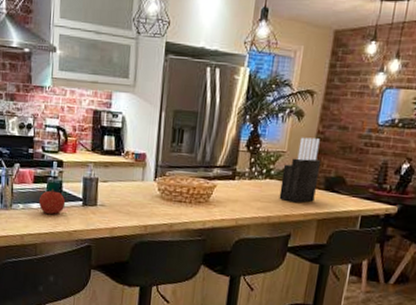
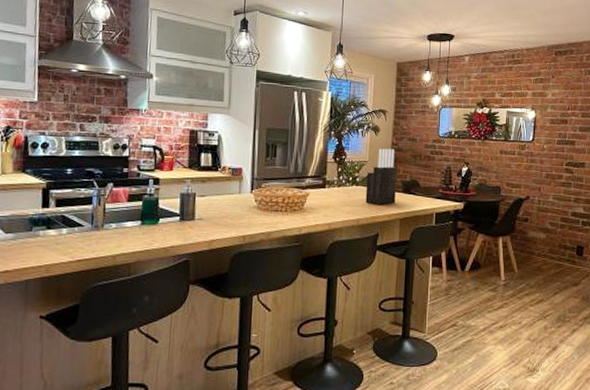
fruit: present [38,189,66,215] -> none [133,207,162,232]

